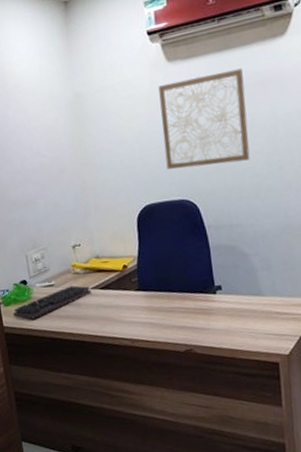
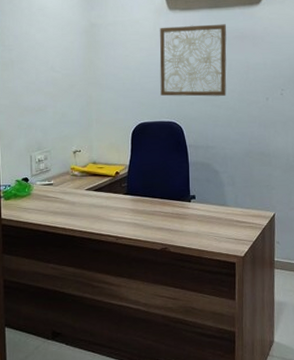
keyboard: present [12,285,91,320] -> none [11,186,85,214]

